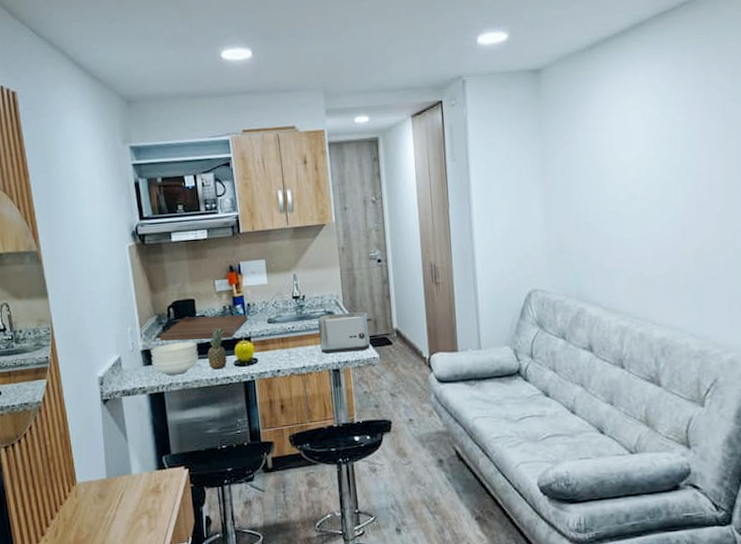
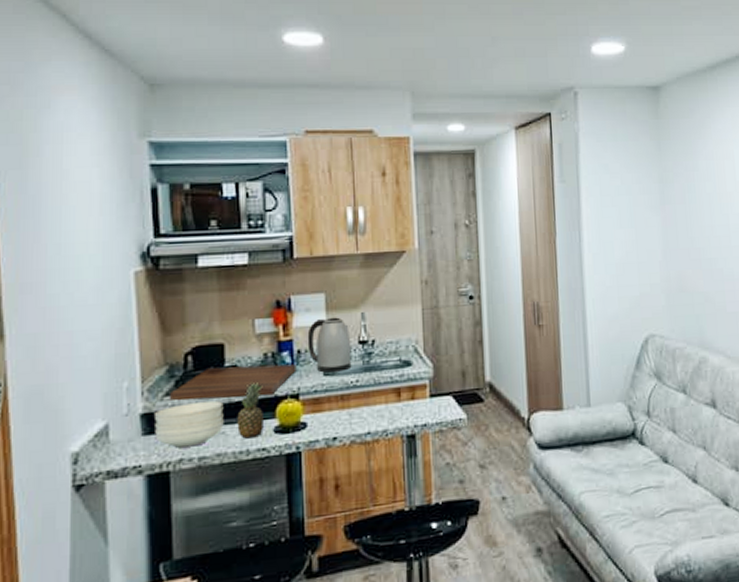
kettle: none [254,278,288,321] -> present [307,317,352,373]
toaster: present [317,311,373,354] -> none [389,360,461,415]

